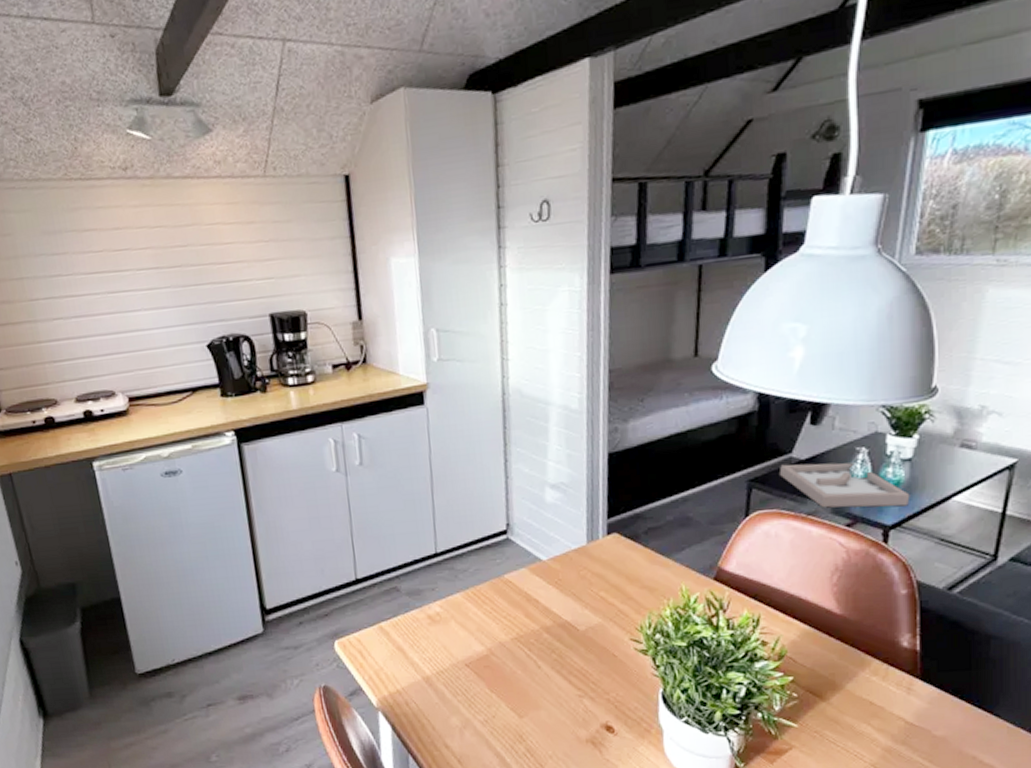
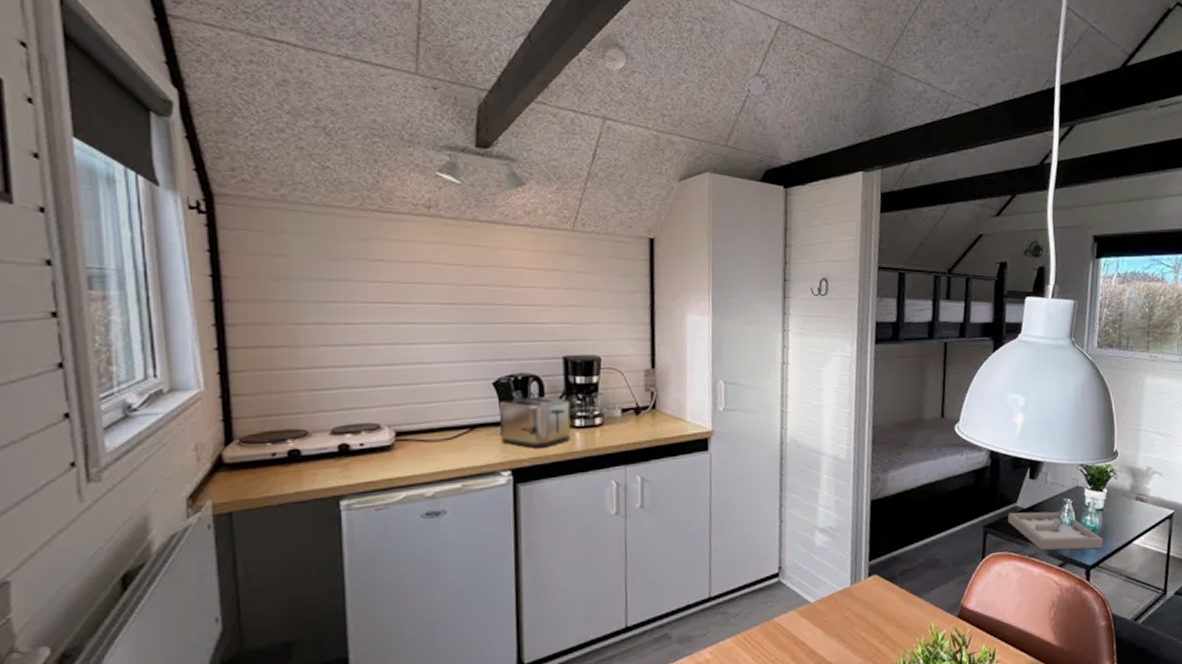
toaster: none [215,355,286,409] -> present [499,395,571,449]

